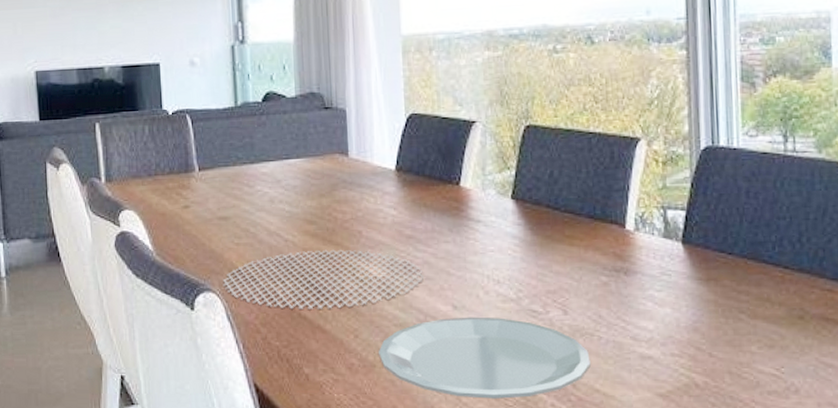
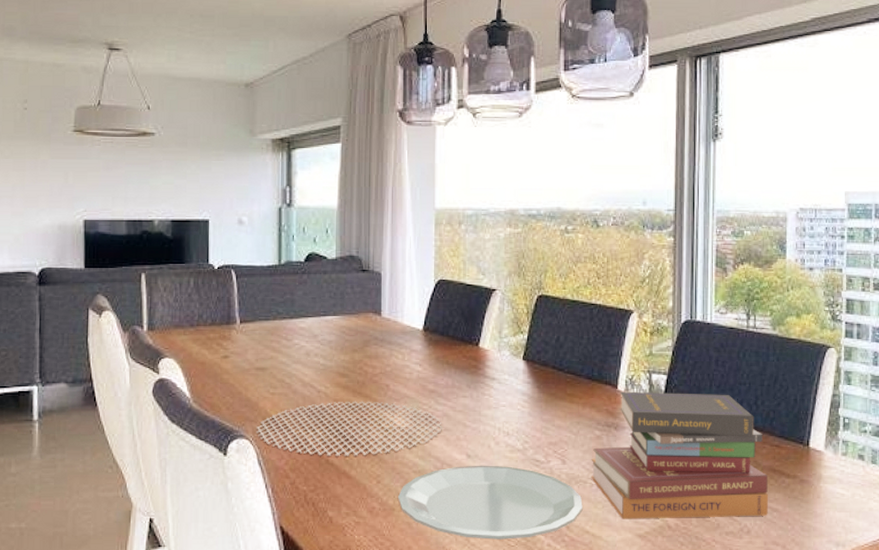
books: none [597,230,821,377] -> present [591,391,769,519]

